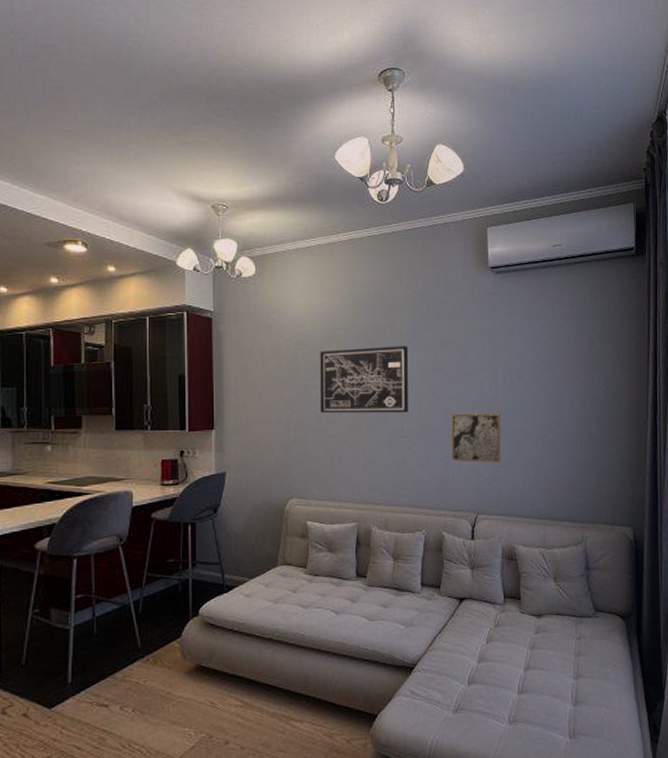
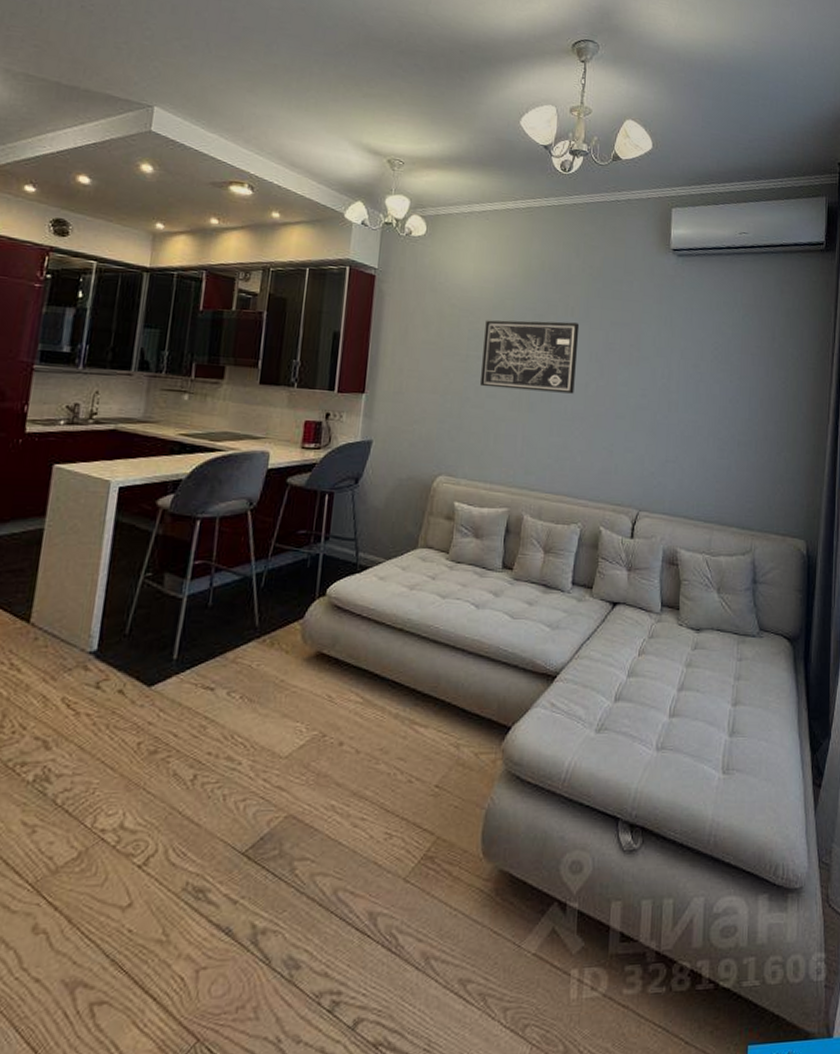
wall art: present [451,413,501,463] -> none [616,399,672,457]

